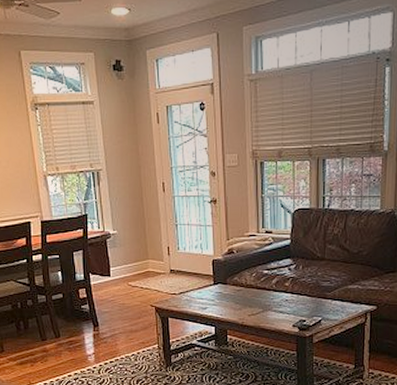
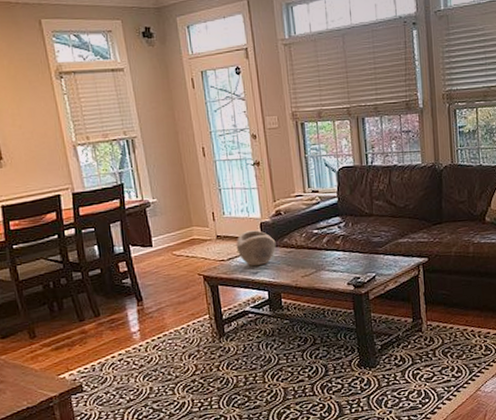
decorative bowl: none [188,267,226,302] -> present [236,230,276,267]

